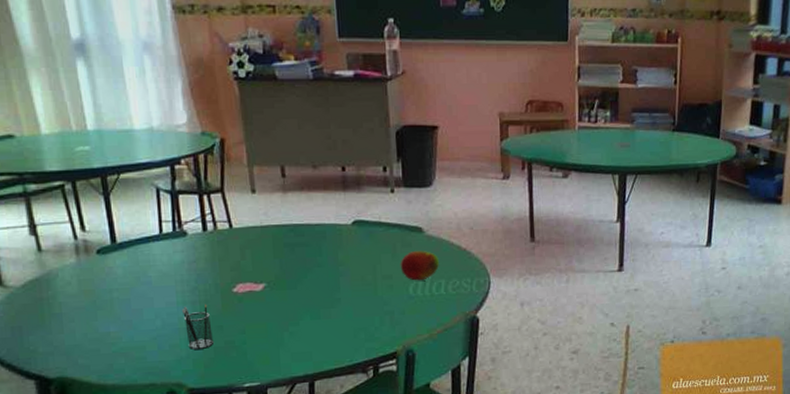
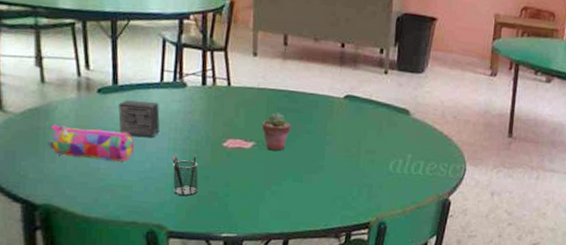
pencil case: none [53,291,143,325] -> present [48,124,135,162]
small box: none [120,255,167,294] -> present [118,100,160,137]
potted succulent: none [270,249,301,289] -> present [261,113,291,150]
fruit: present [400,250,439,281] -> none [383,130,421,160]

